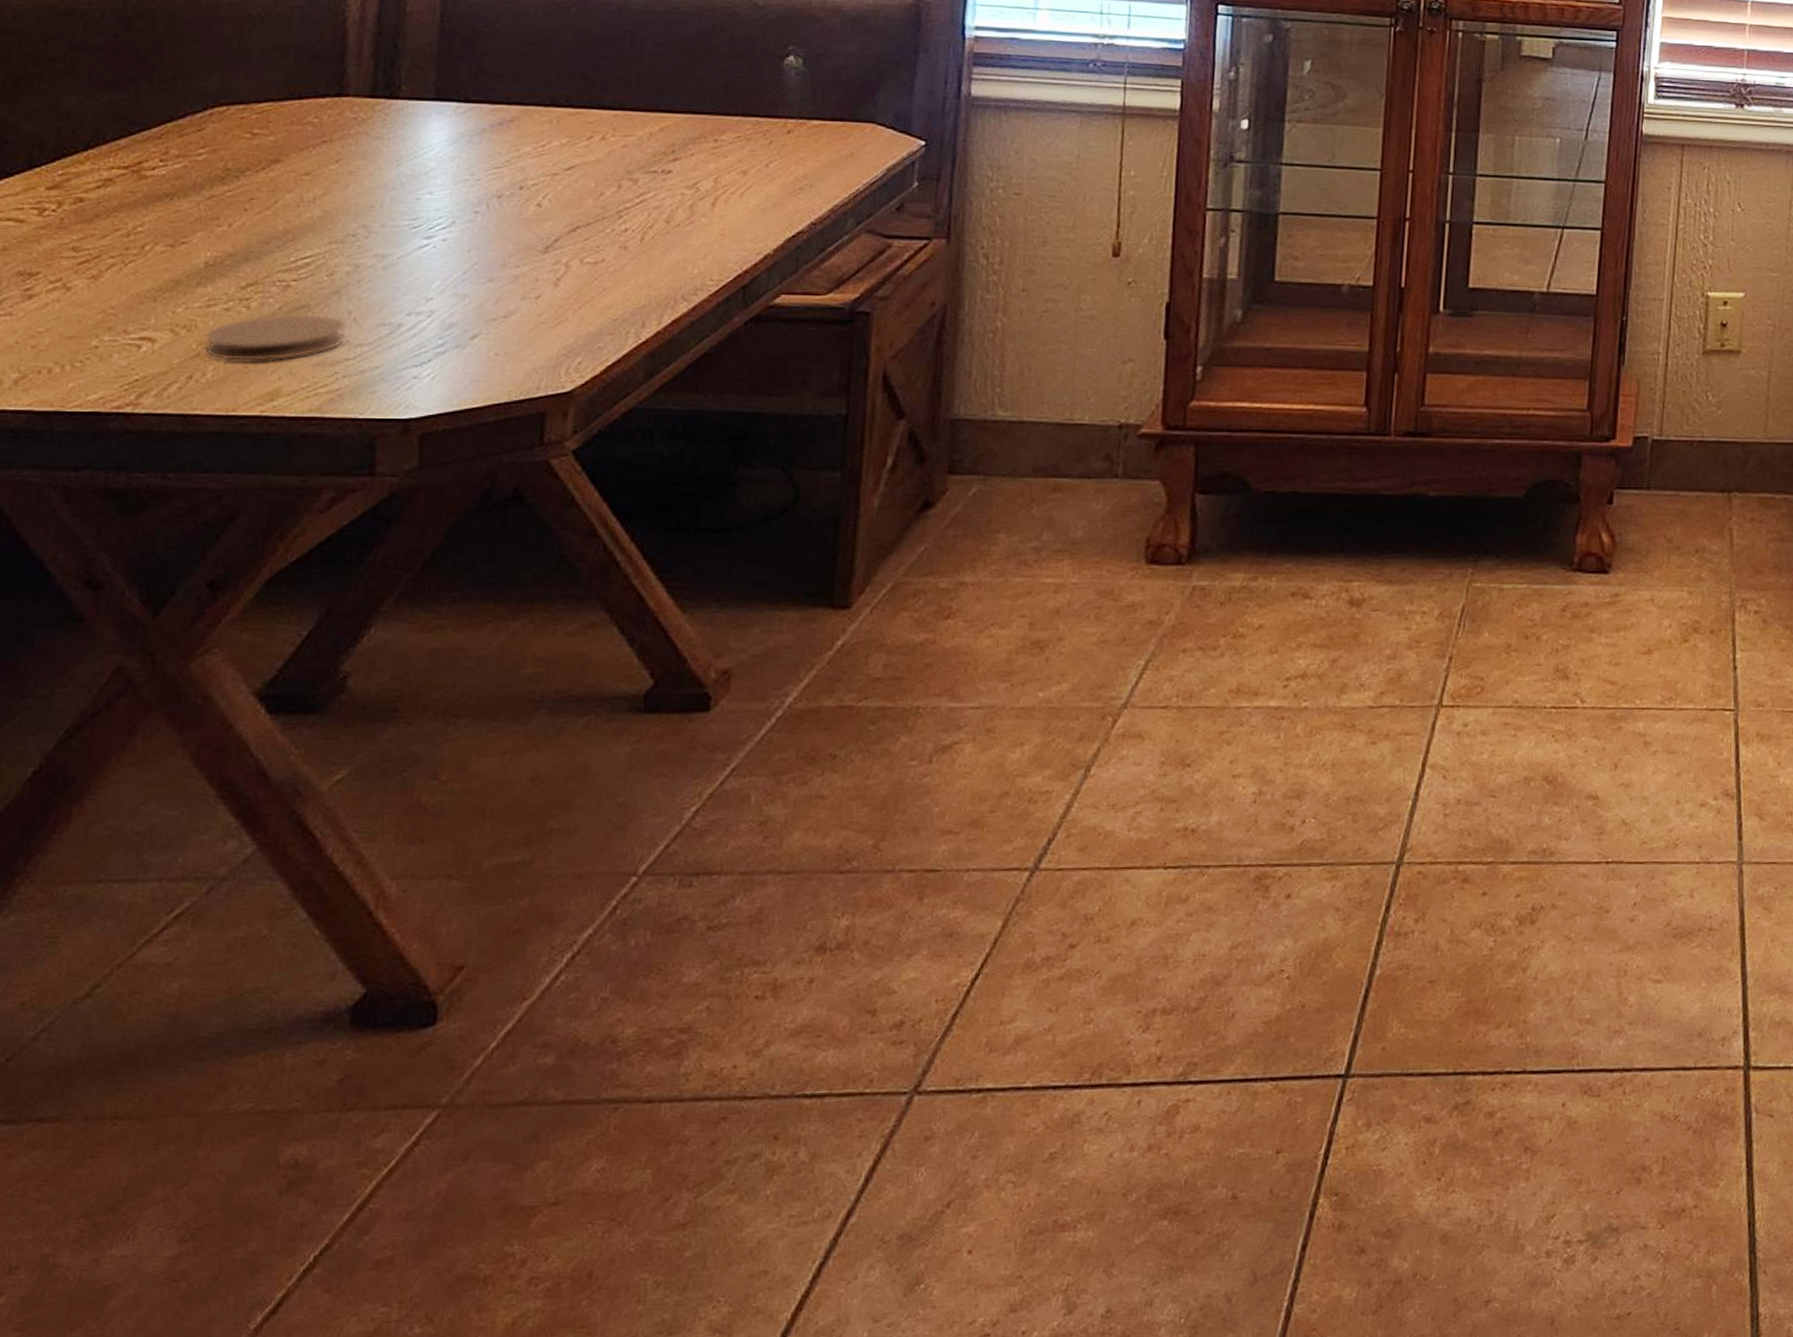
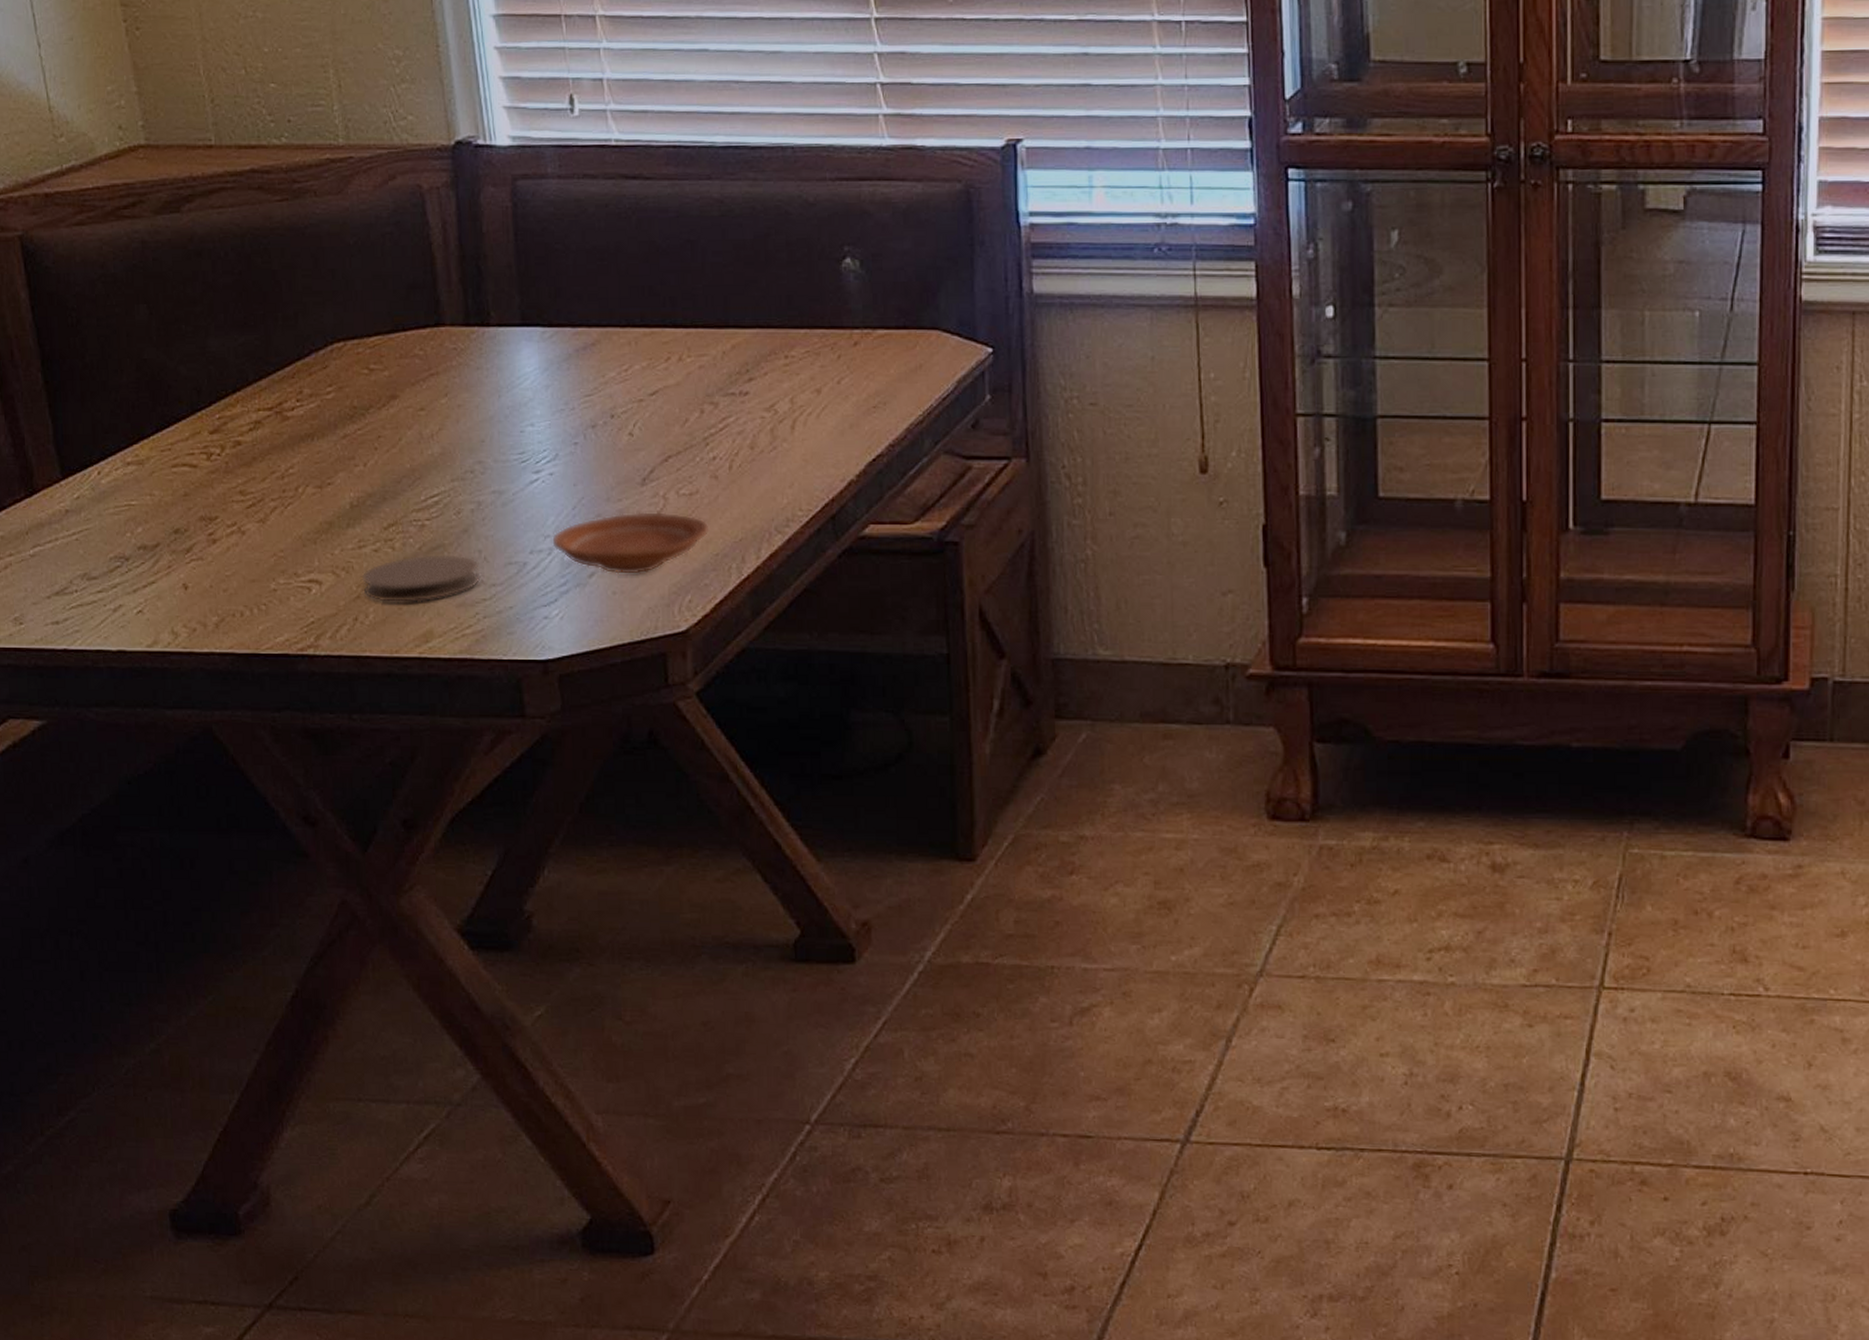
plate: none [433,278,612,338] -> present [551,512,710,576]

